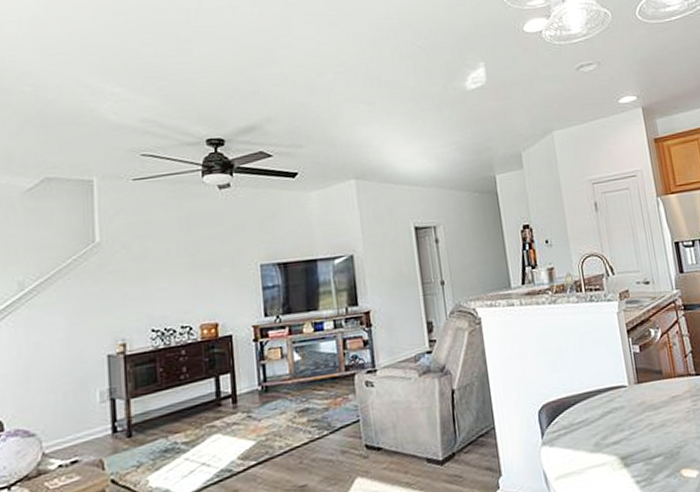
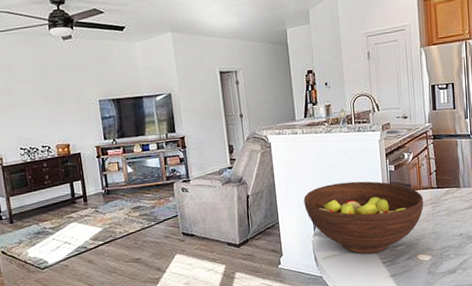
fruit bowl: none [526,367,682,471] -> present [303,181,424,254]

